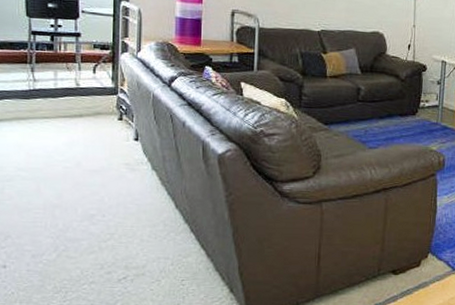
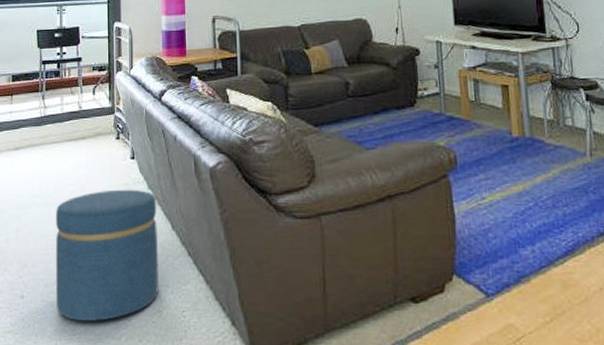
ottoman: none [44,168,161,289] -> present [55,189,159,321]

